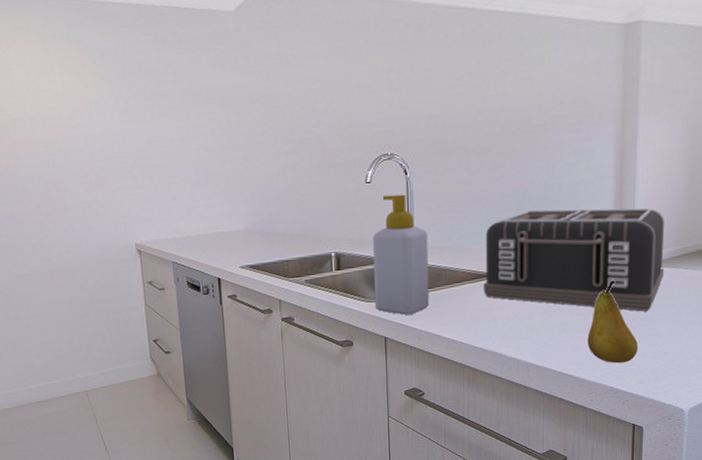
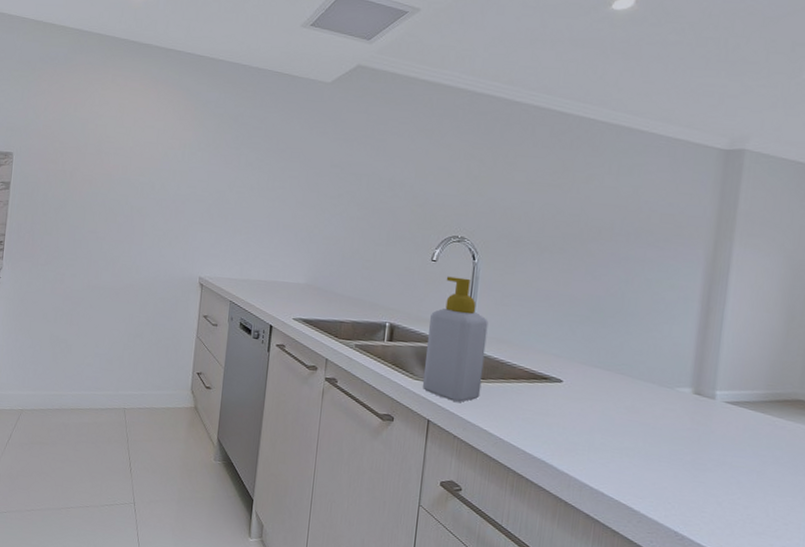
toaster: present [483,208,665,312] -> none [540,319,756,455]
fruit: present [587,280,638,364] -> none [652,412,712,508]

